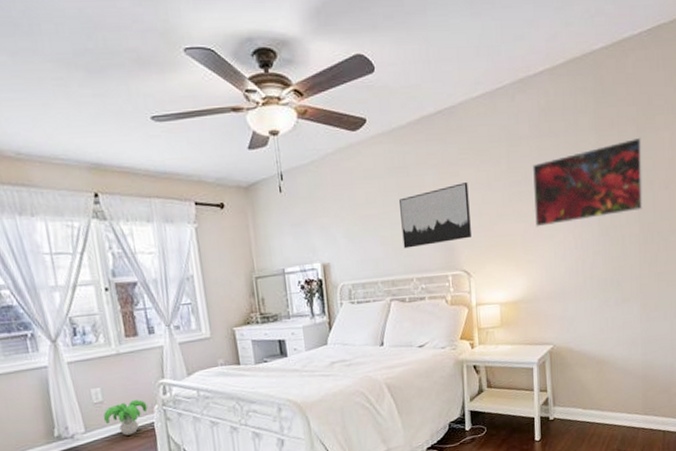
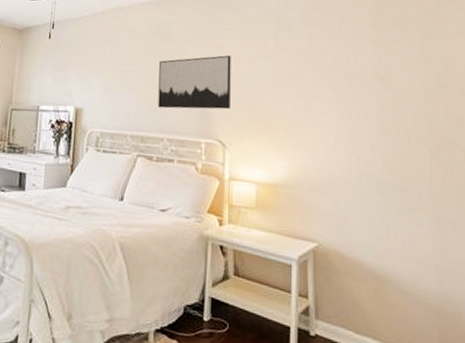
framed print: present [533,137,643,227] -> none [301,39,433,114]

